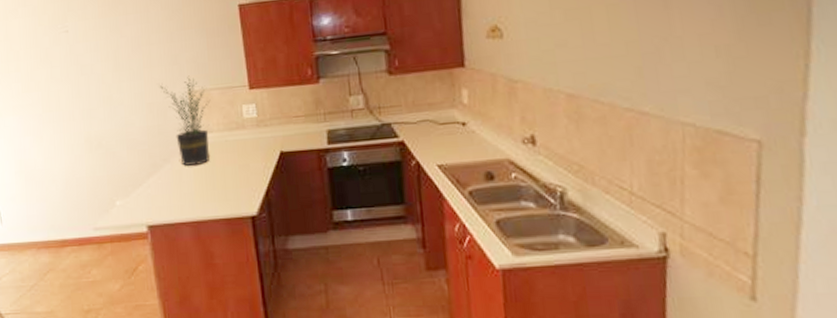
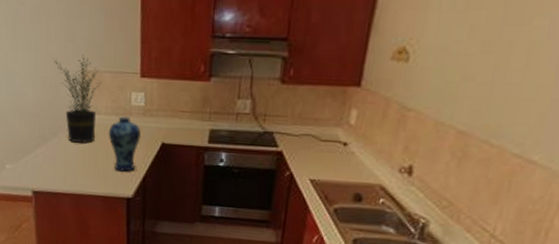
vase: none [223,130,258,189] -> present [108,116,141,172]

